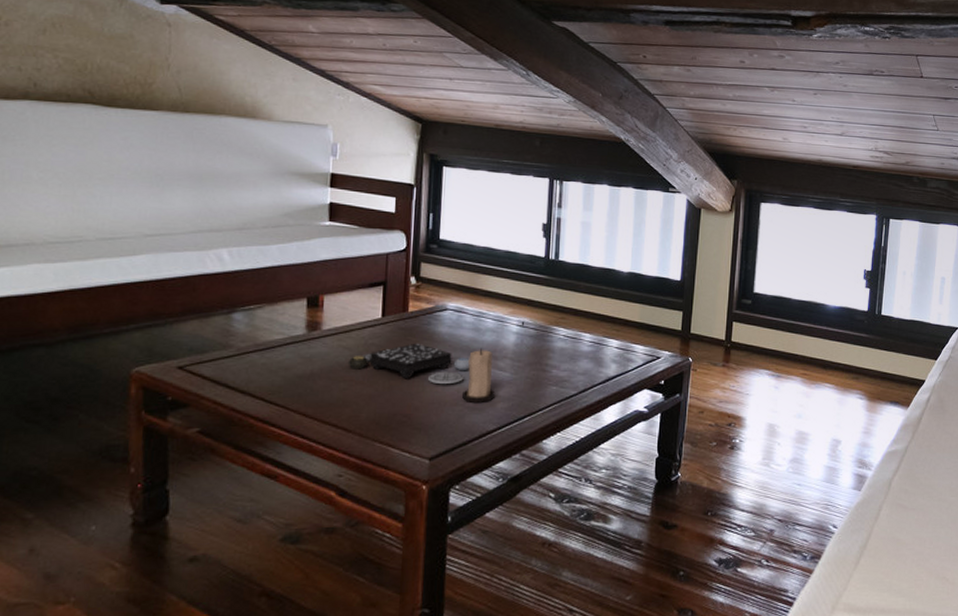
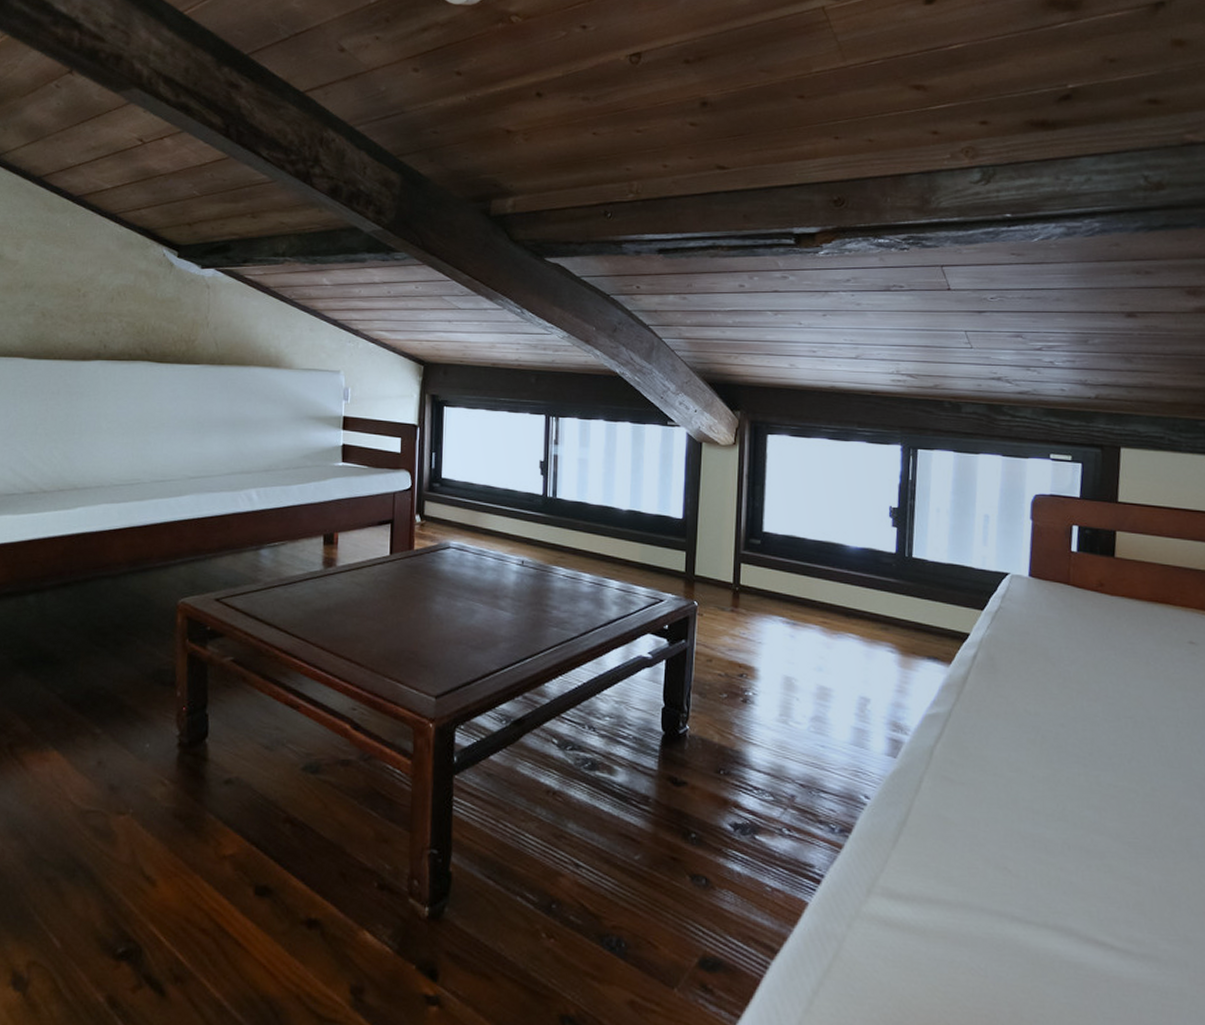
board game: present [347,343,470,385] -> none [360,580,472,623]
candle: present [461,347,496,402] -> none [464,586,498,642]

